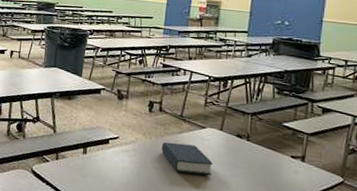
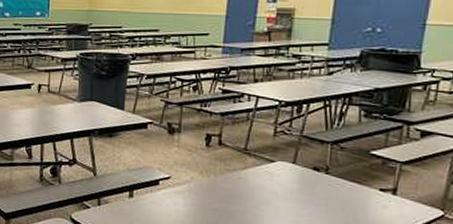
book: present [161,142,213,176] -> none [221,179,284,216]

